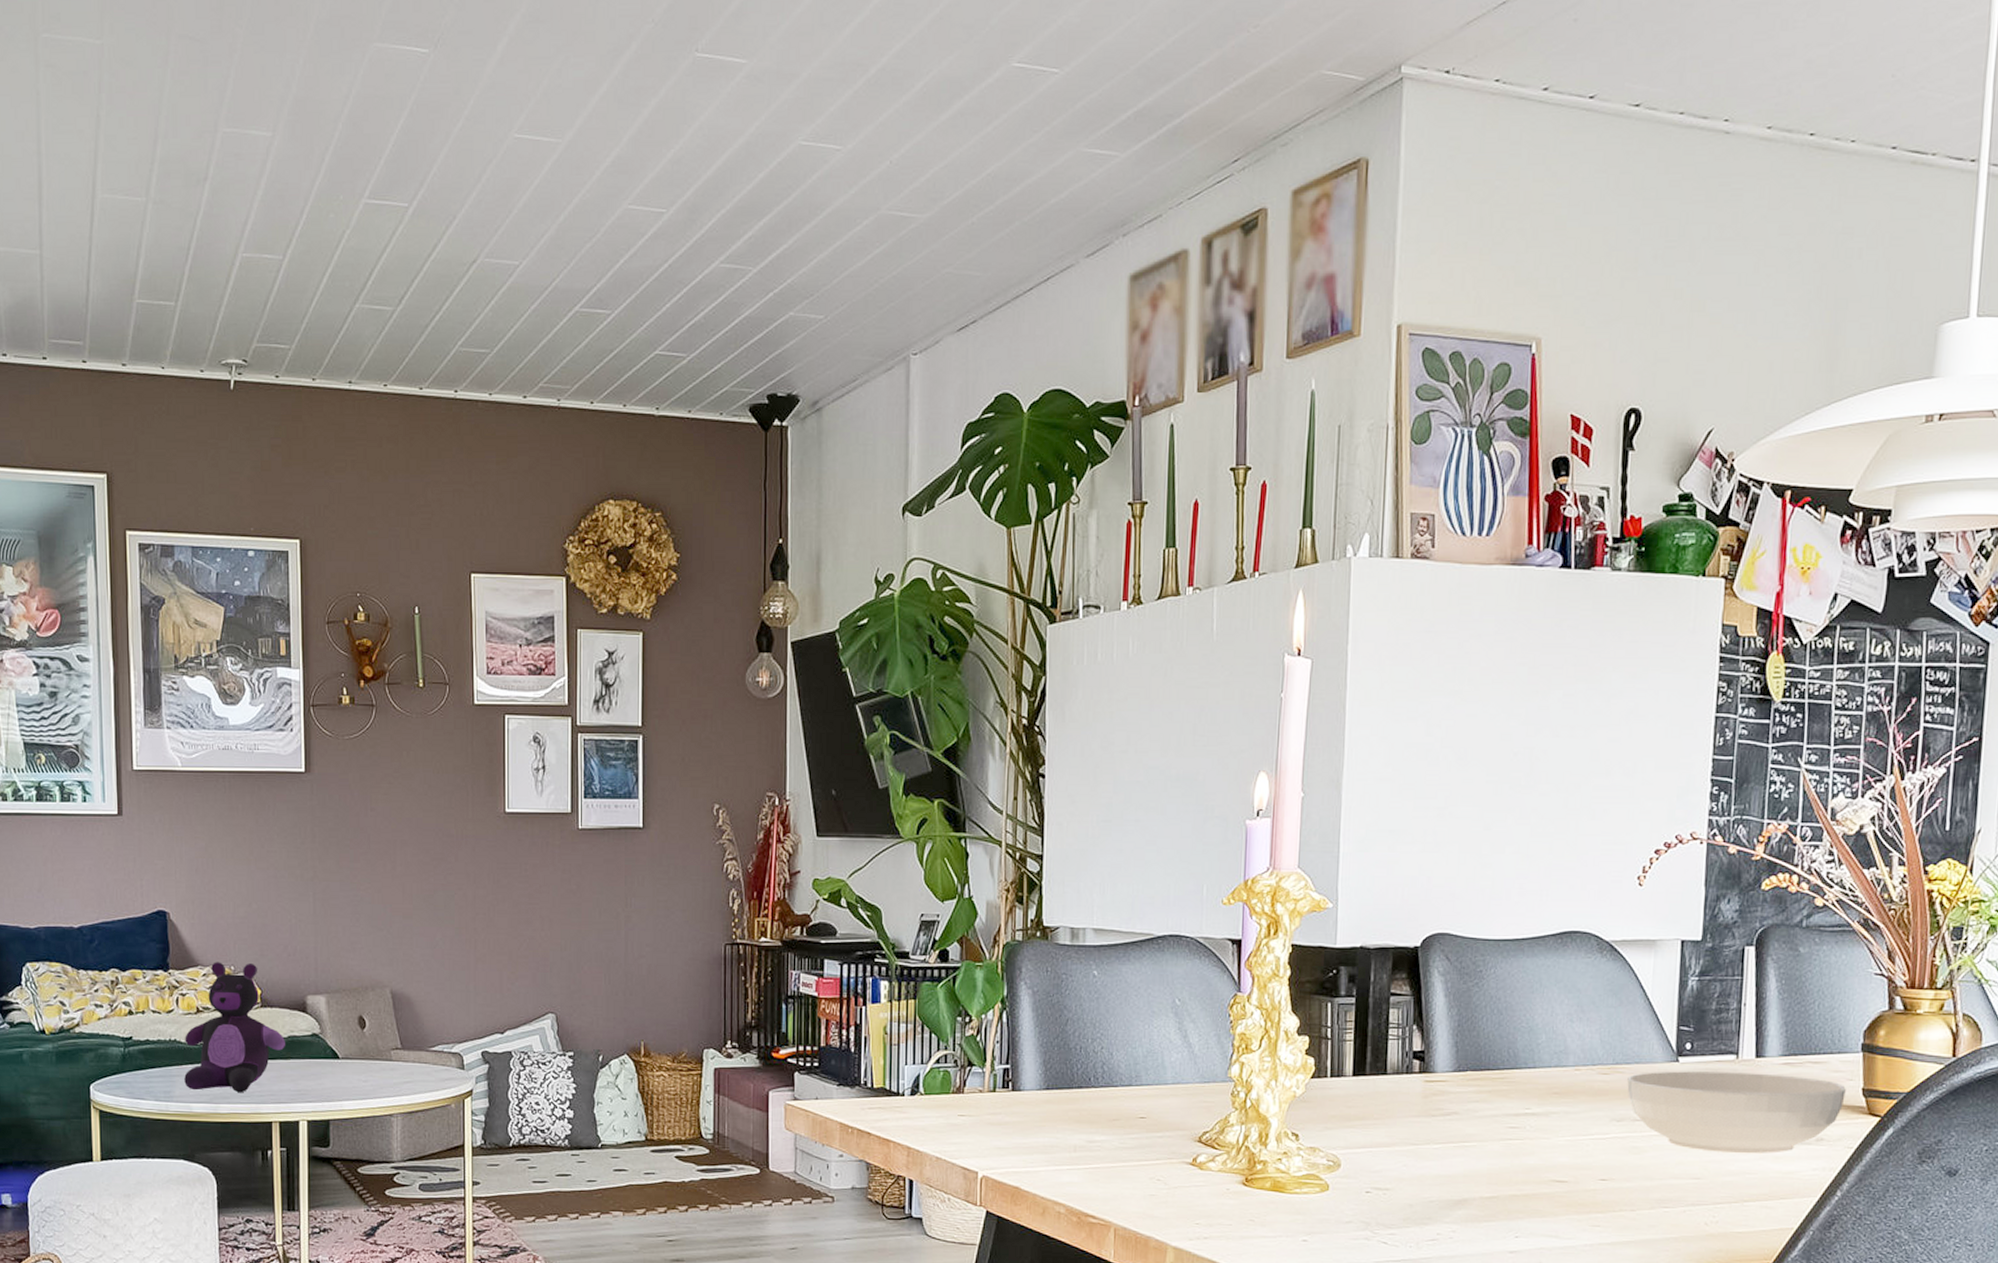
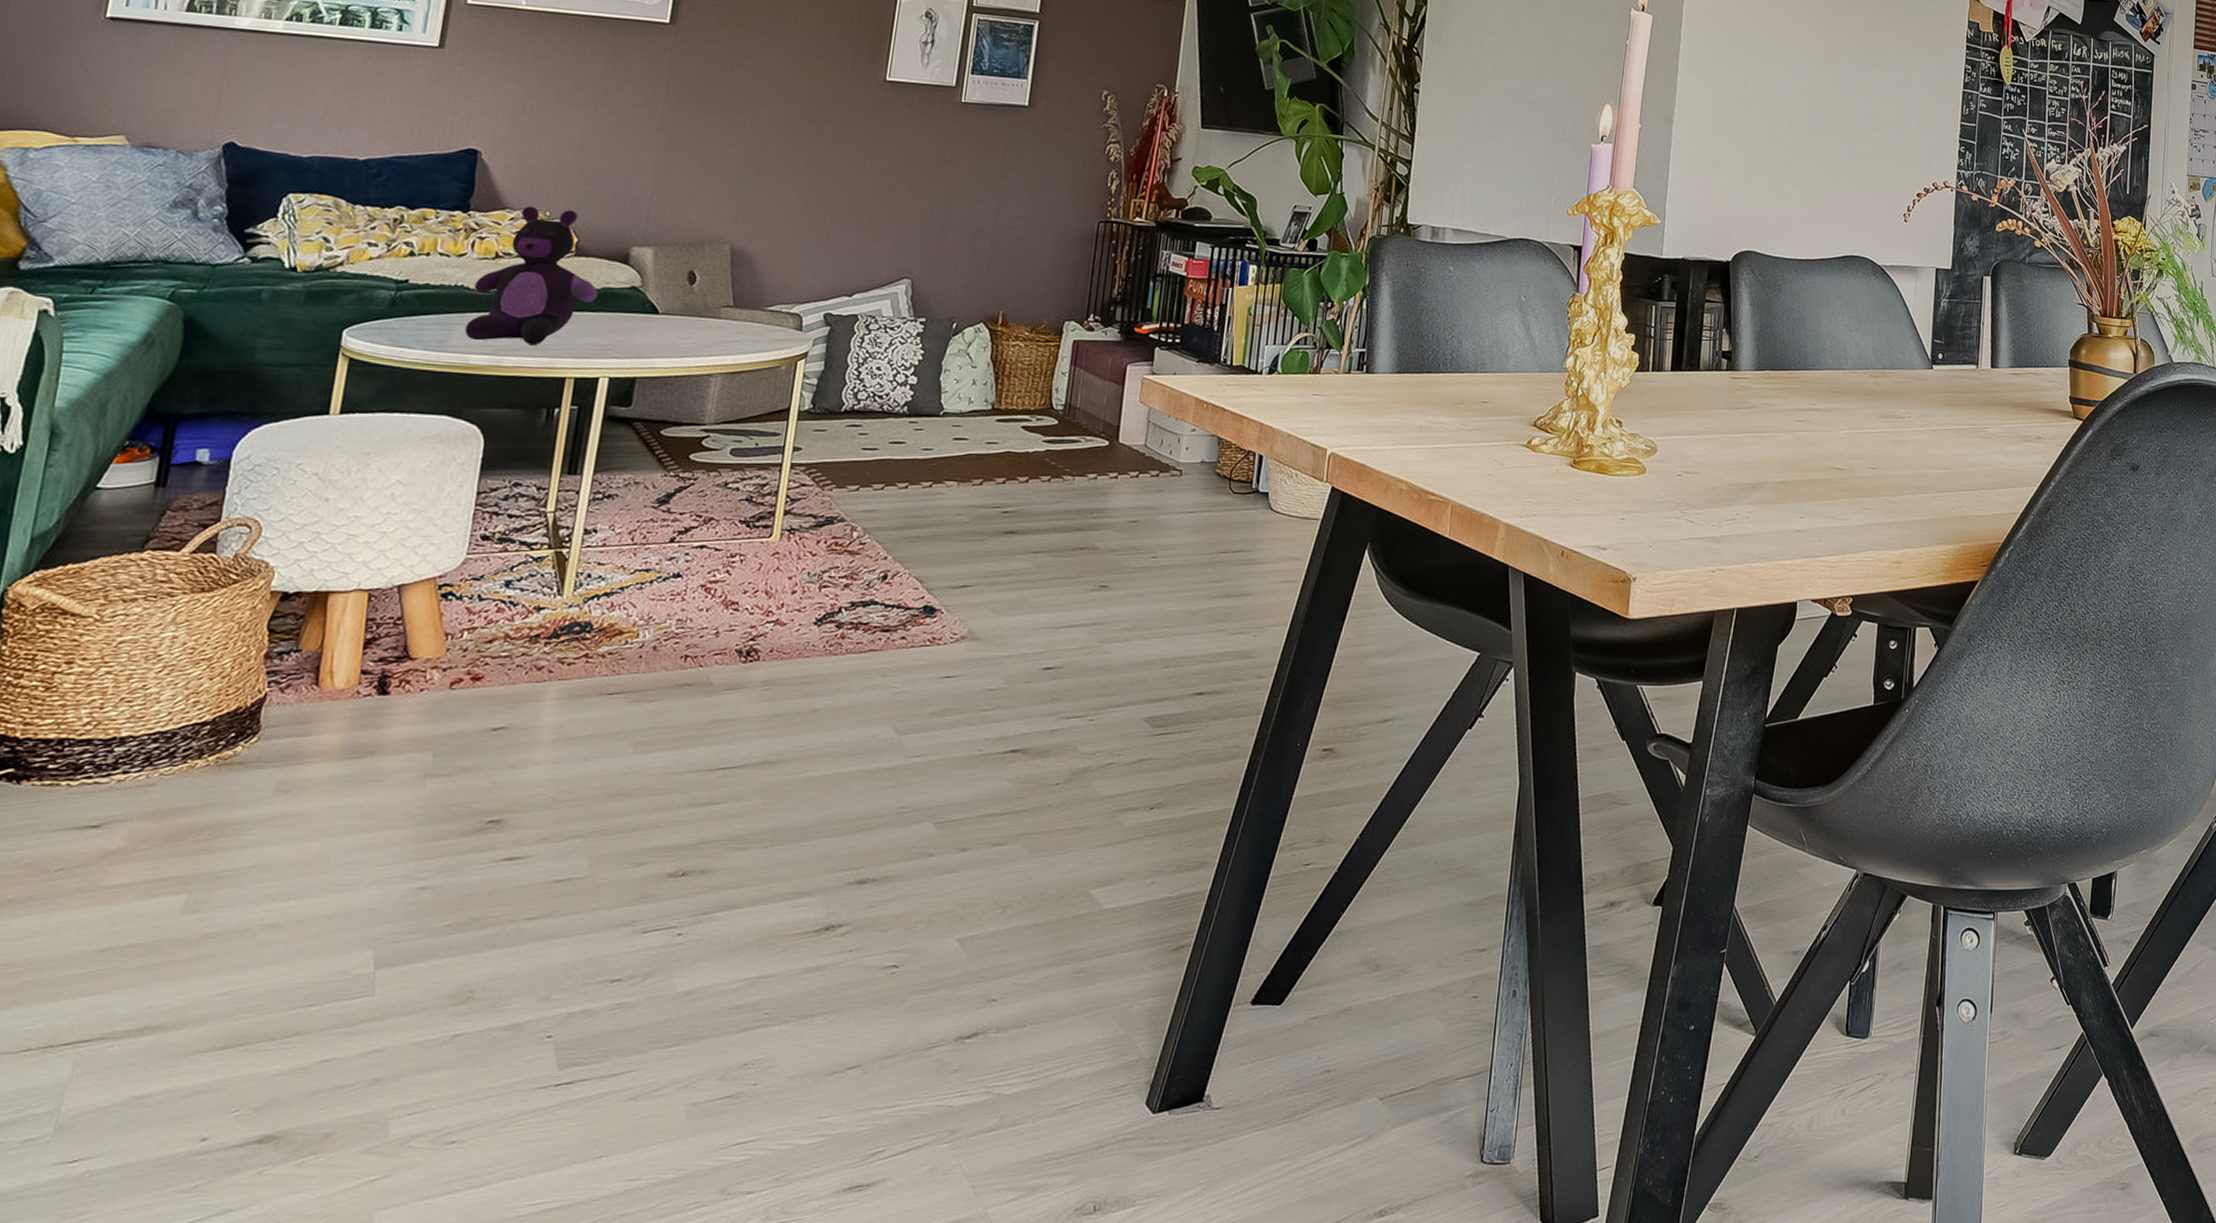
bowl: present [1627,1071,1846,1153] -> none [1893,376,2058,449]

